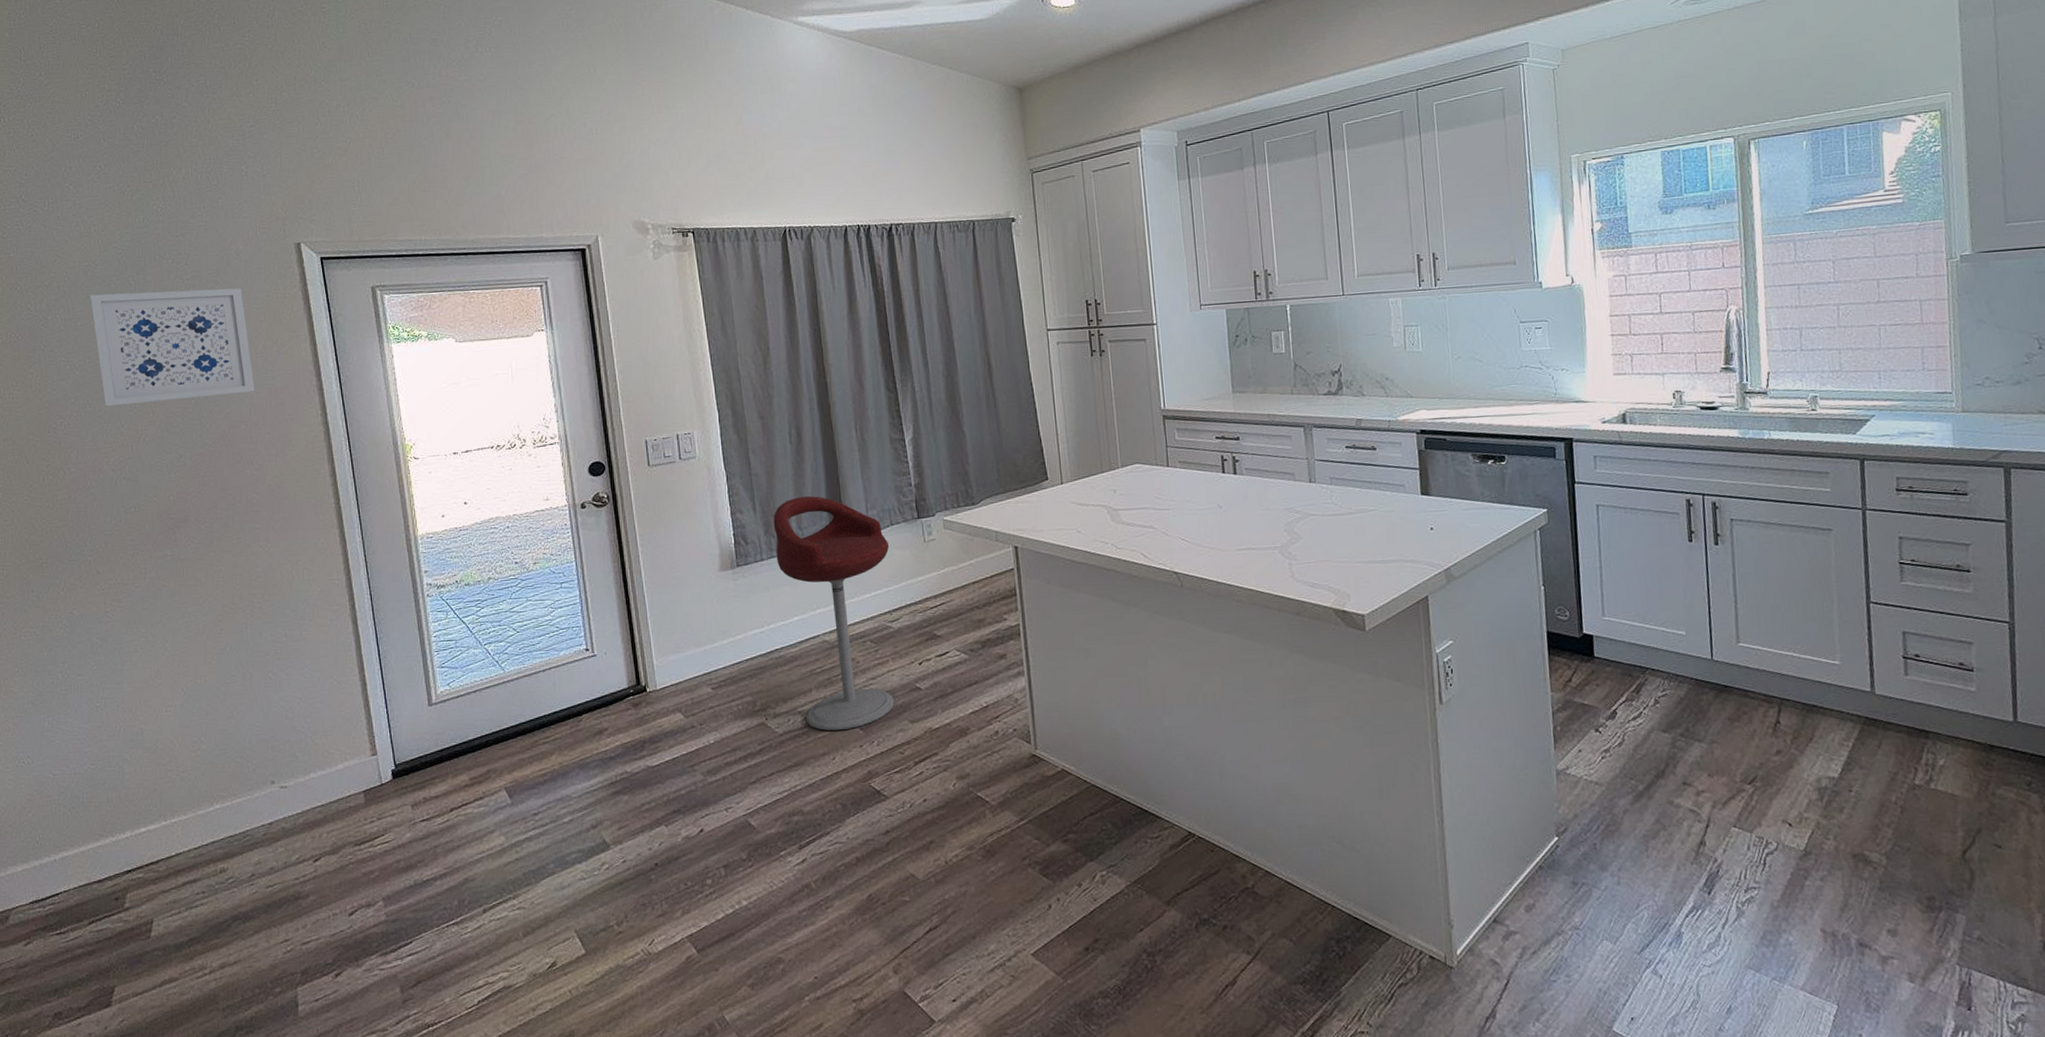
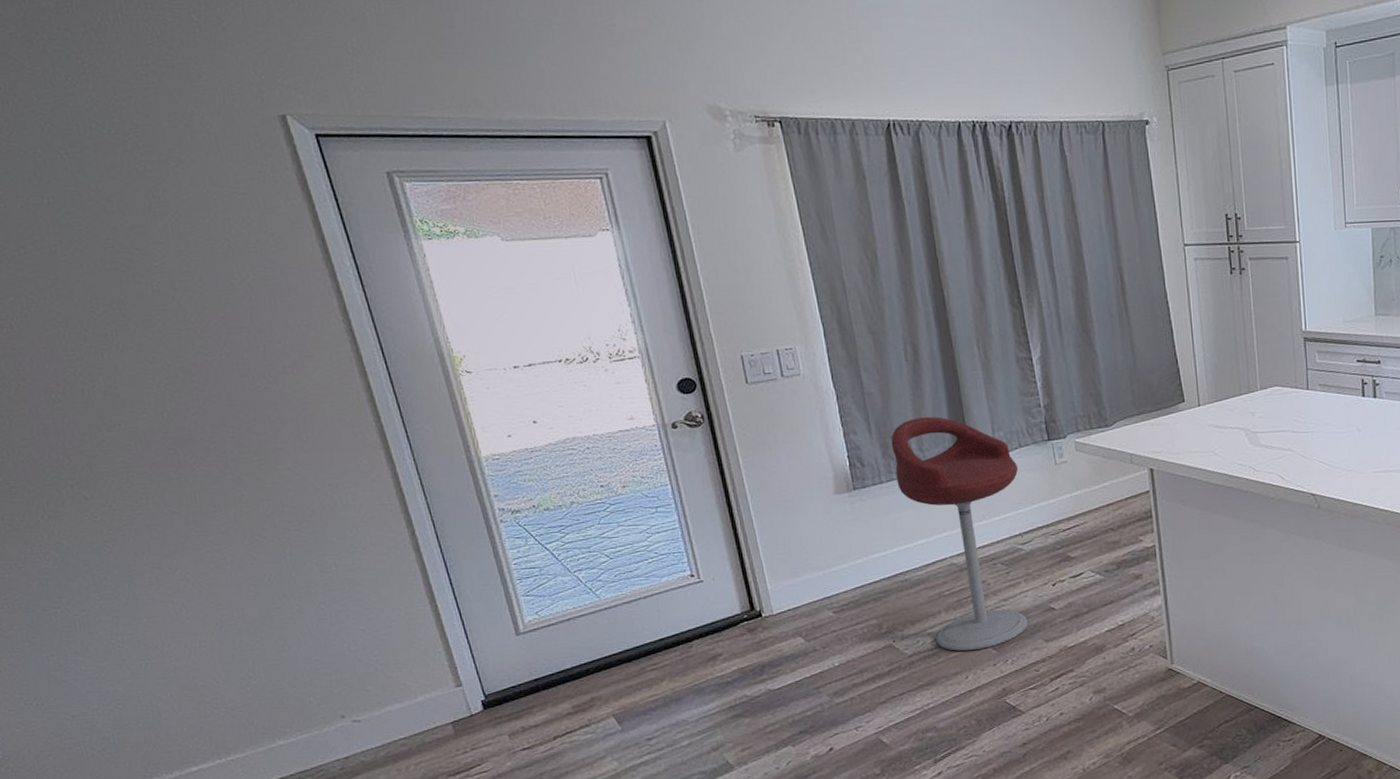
wall art: present [90,288,255,406] -> none [9,168,254,306]

